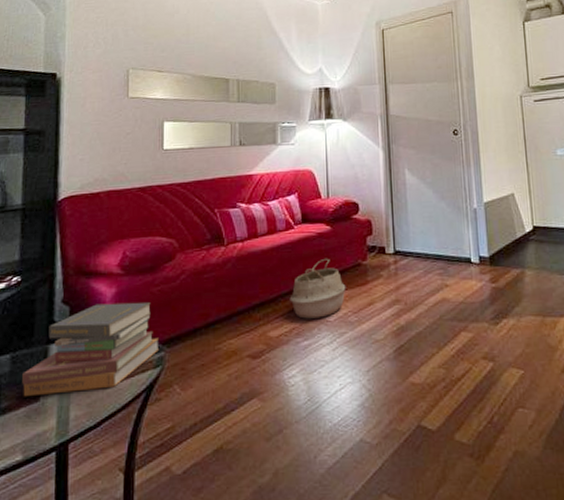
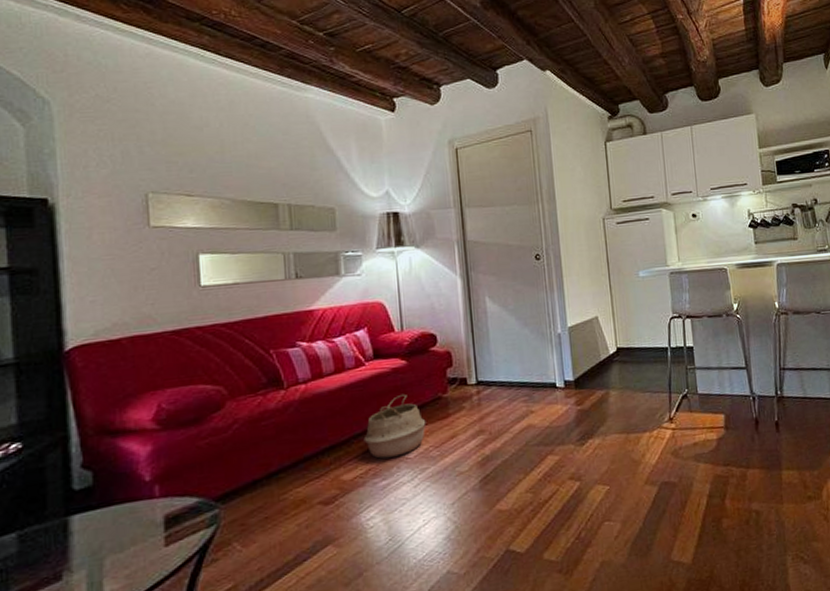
books: present [22,302,160,397] -> none [36,458,213,578]

